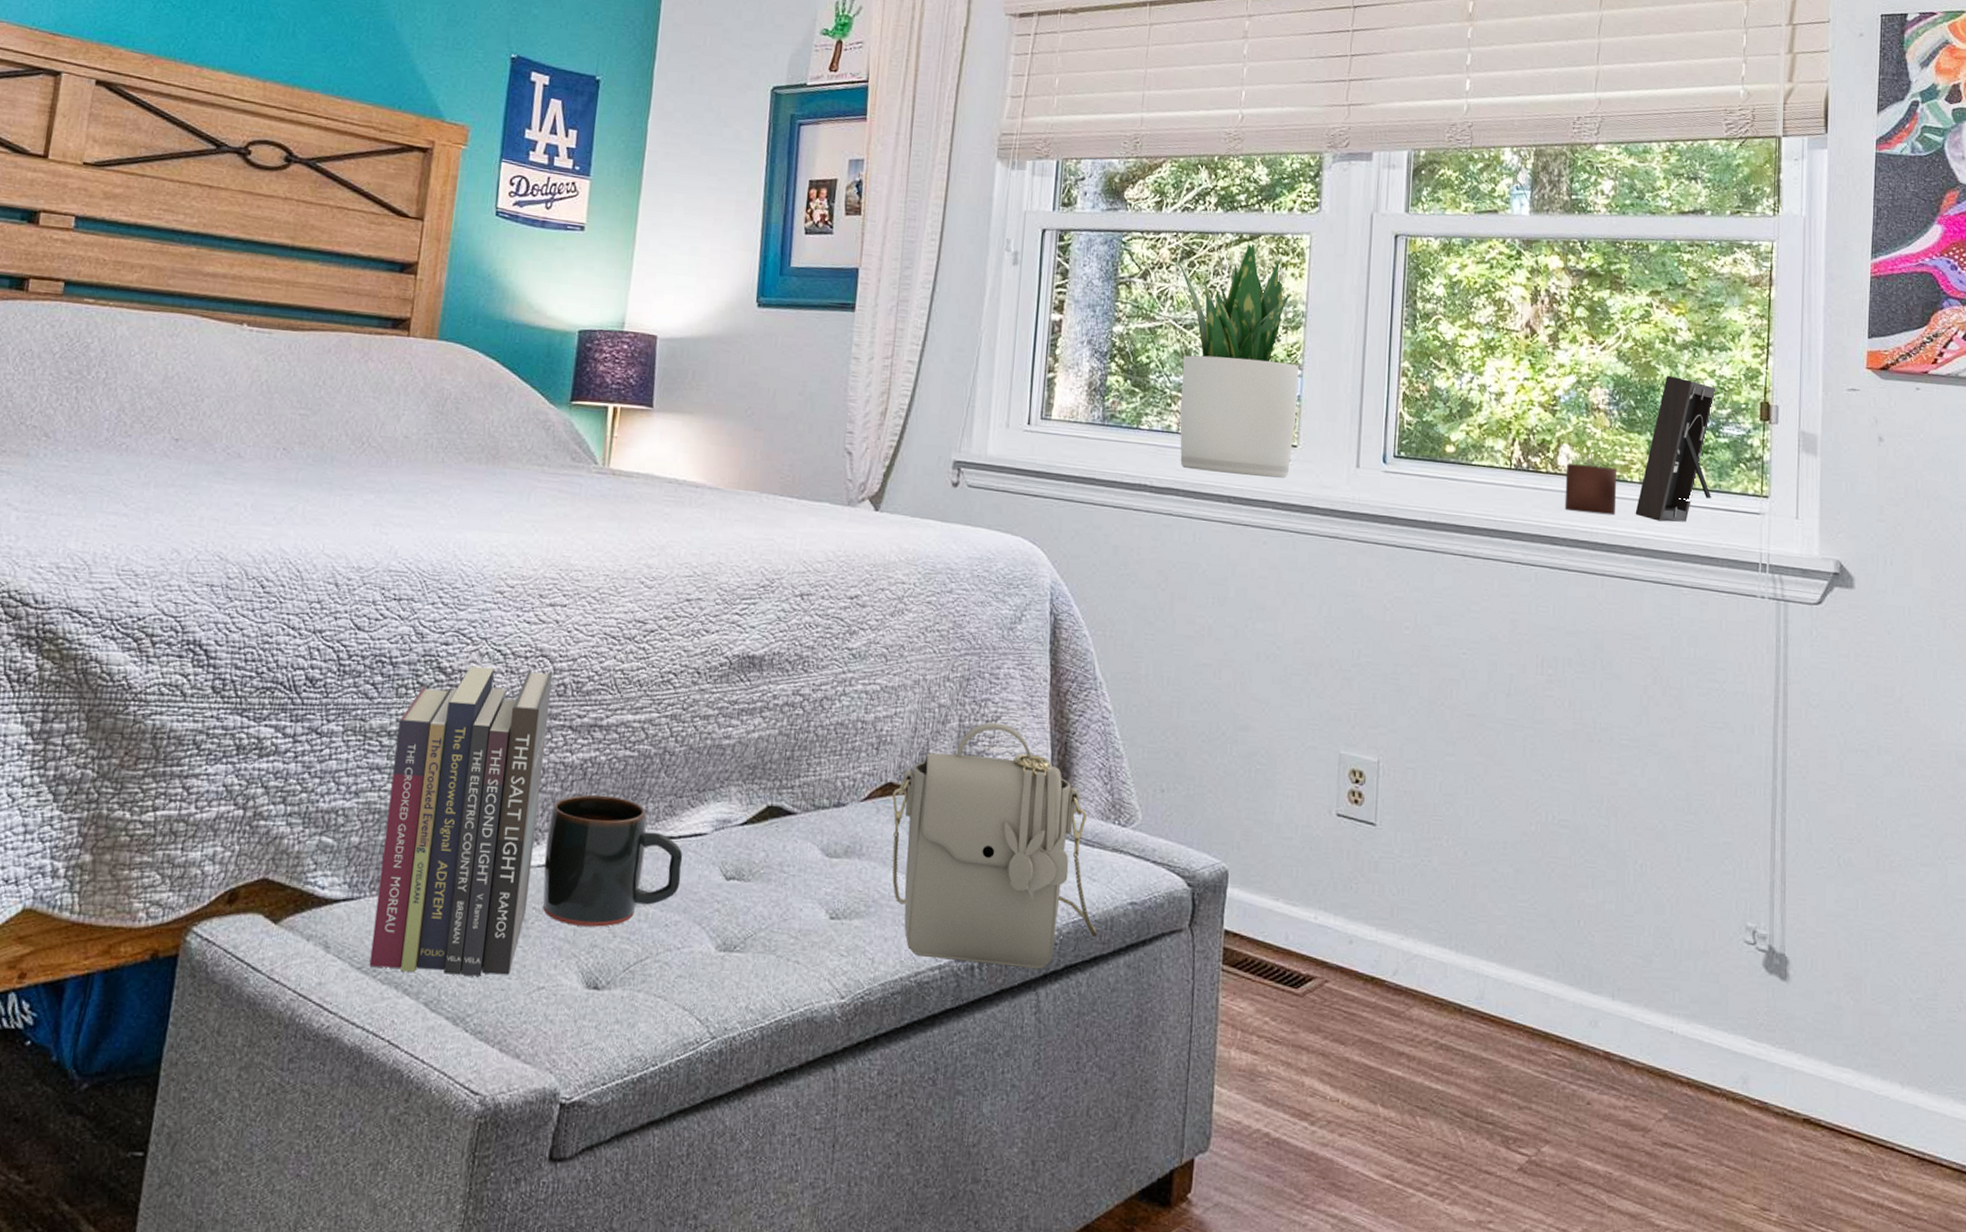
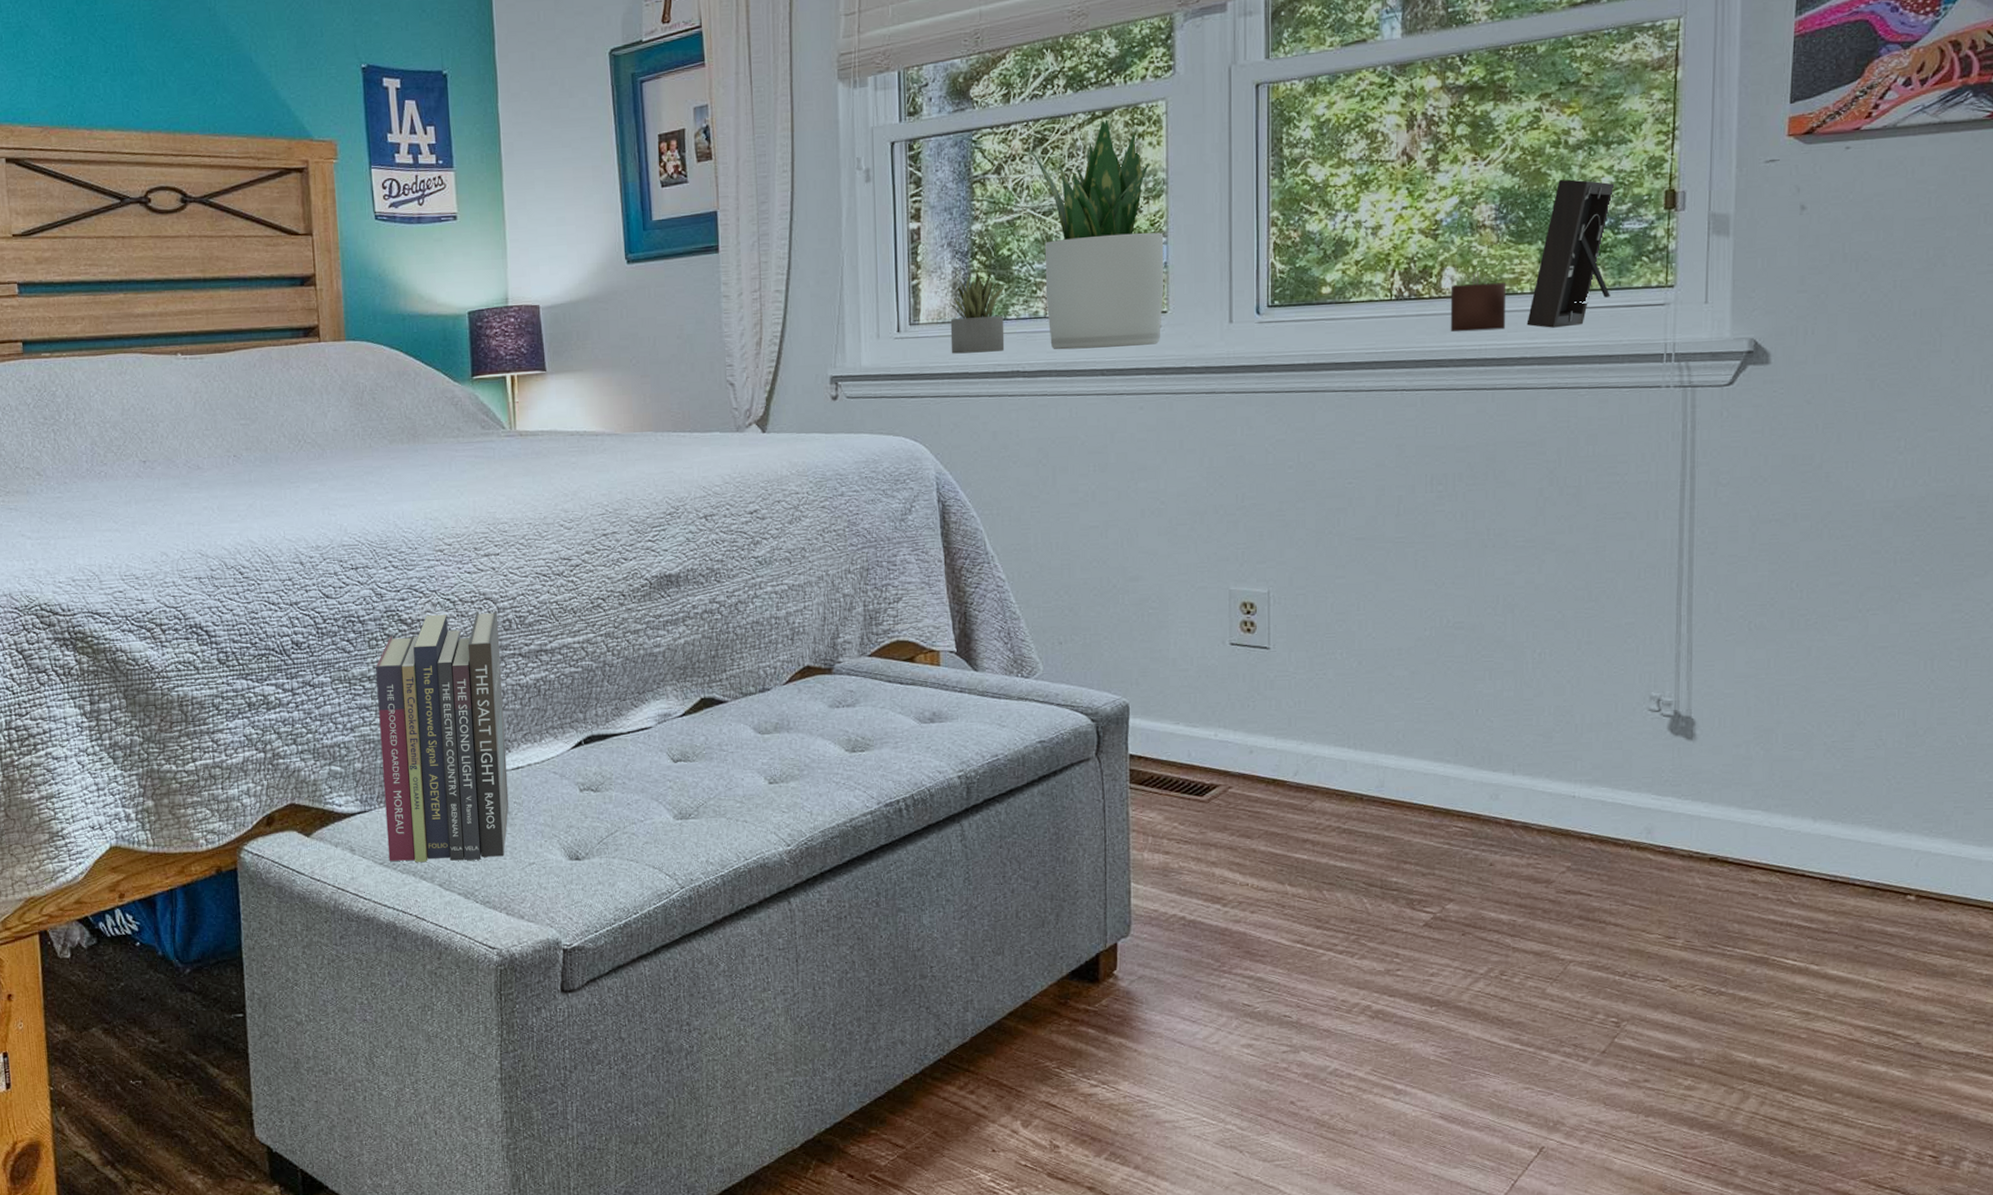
mug: present [542,795,683,927] -> none [516,706,635,813]
handbag: present [891,722,1098,970] -> none [810,603,1011,806]
succulent plant: none [1080,375,1140,461] -> present [948,272,1005,354]

